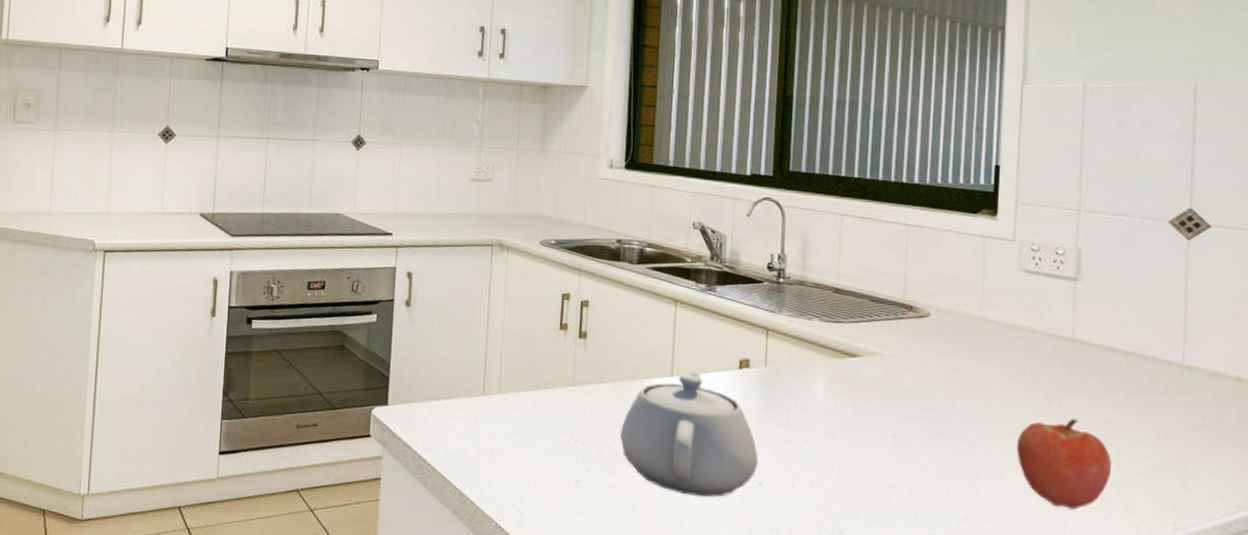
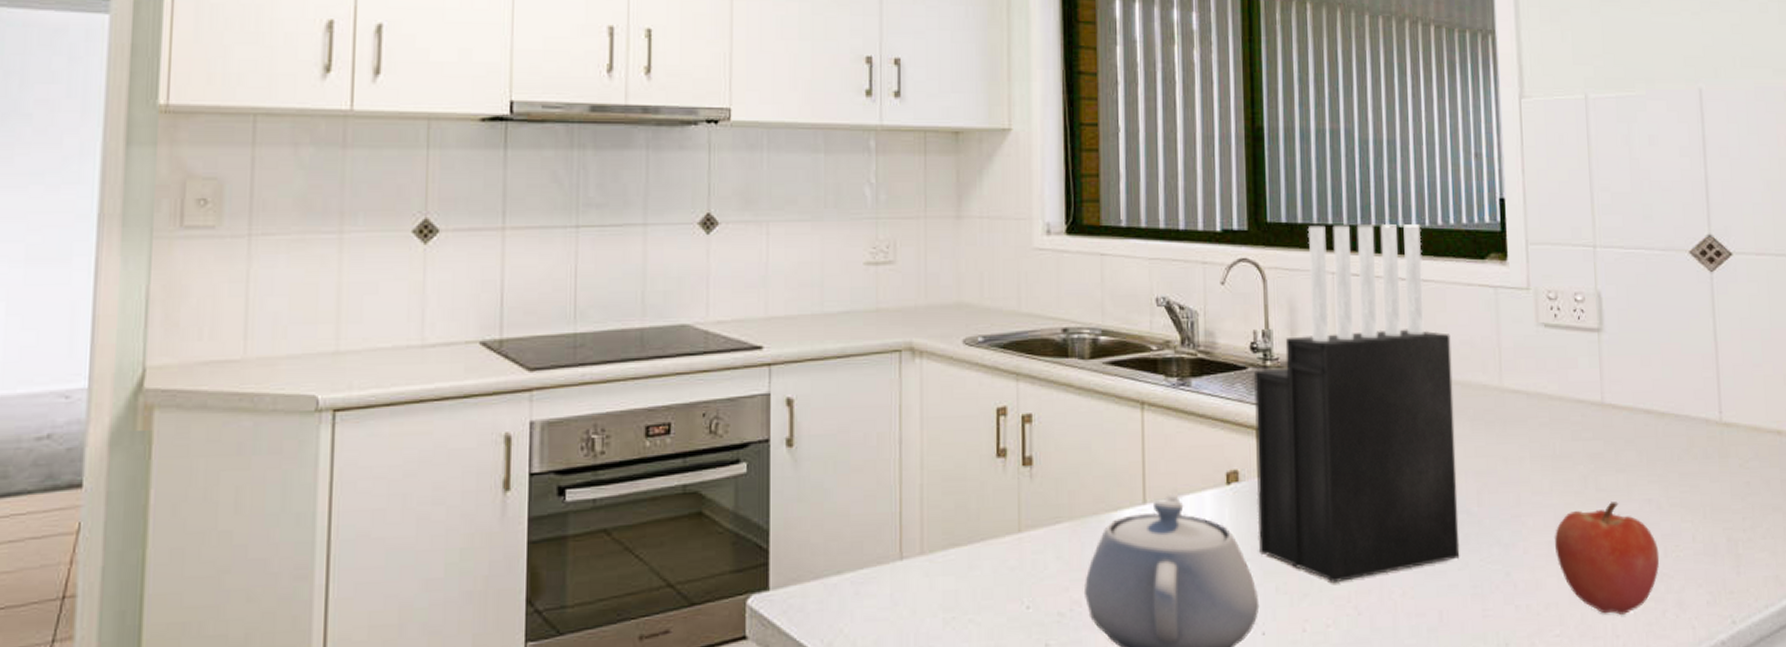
knife block: none [761,176,940,453] -> present [1254,223,1460,582]

